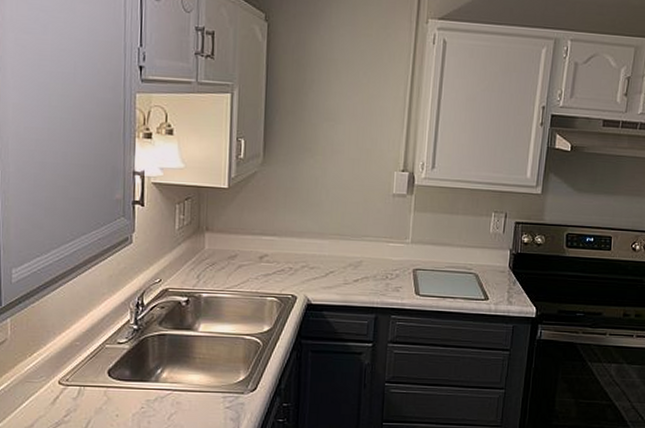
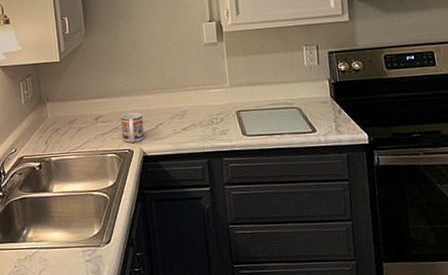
mug: none [286,255,314,288] -> present [120,112,144,143]

